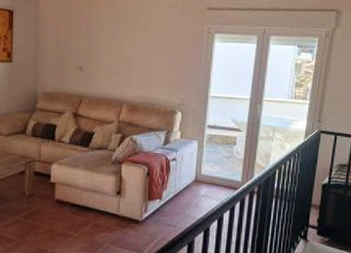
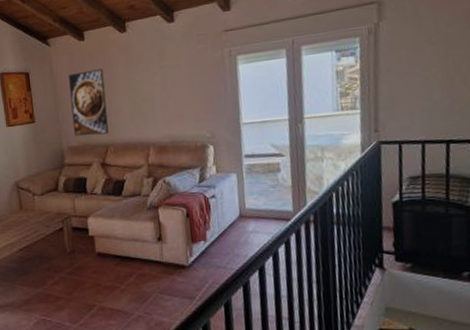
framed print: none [50,20,89,85] -> present [69,69,109,136]

